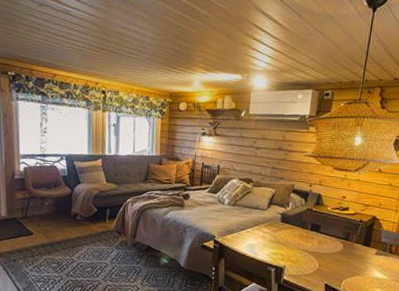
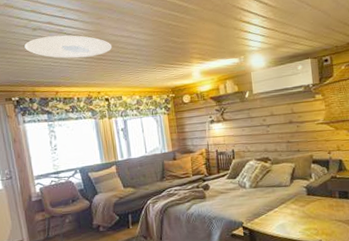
ceiling light: none [28,14,118,45] -> present [24,35,113,59]

